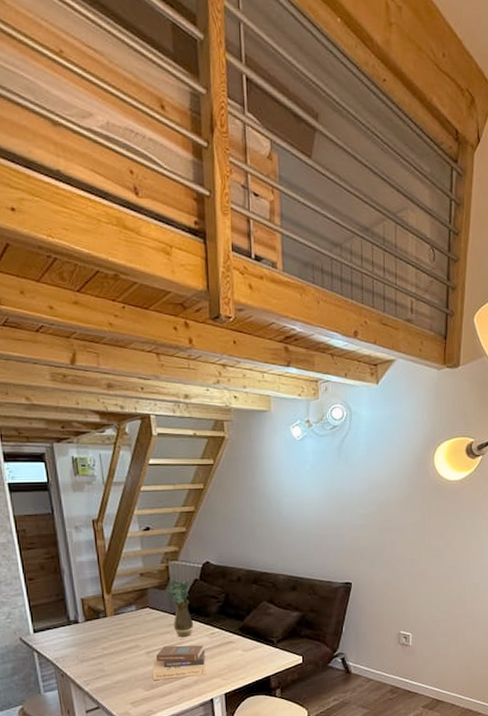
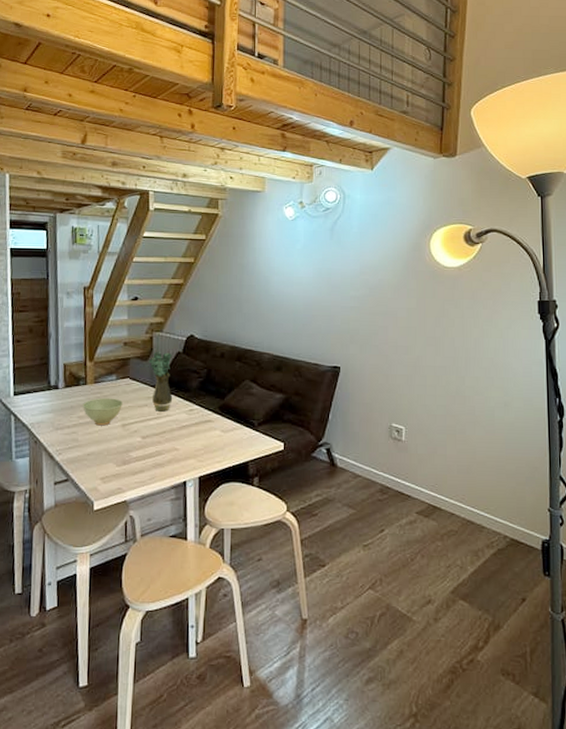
bowl: none [105,628,145,655] -> present [83,398,122,426]
books: present [152,645,206,681] -> none [125,420,183,456]

